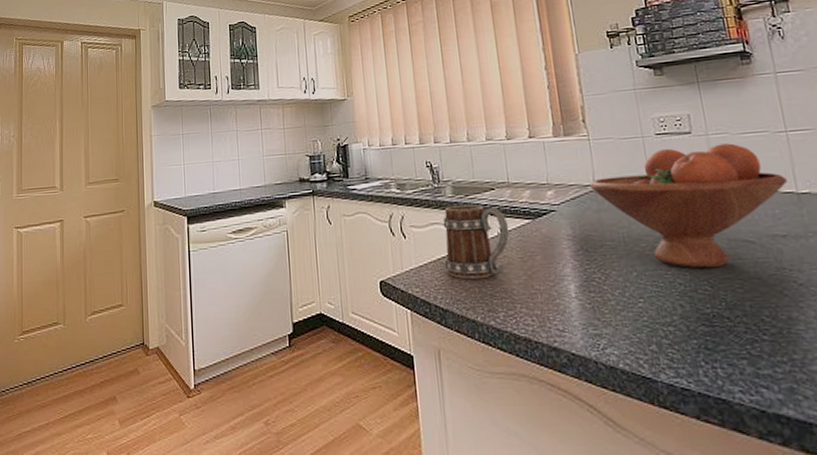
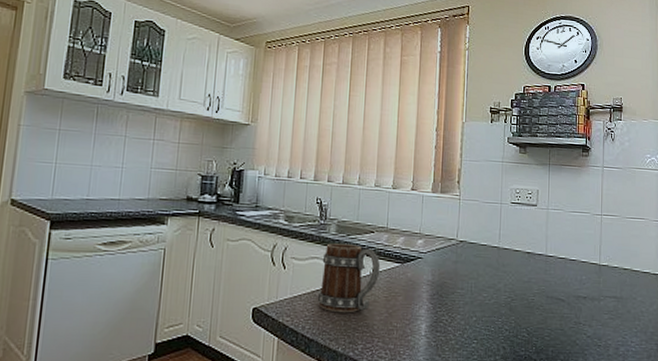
fruit bowl: present [589,143,787,268] -> none [453,215,594,318]

